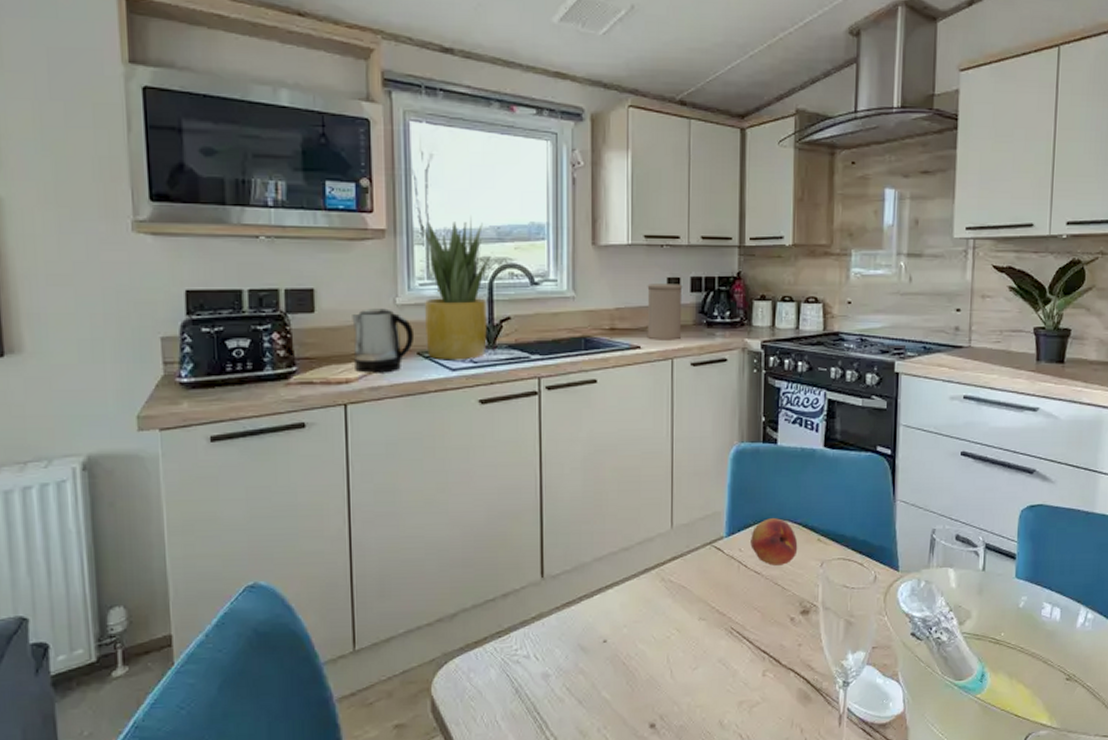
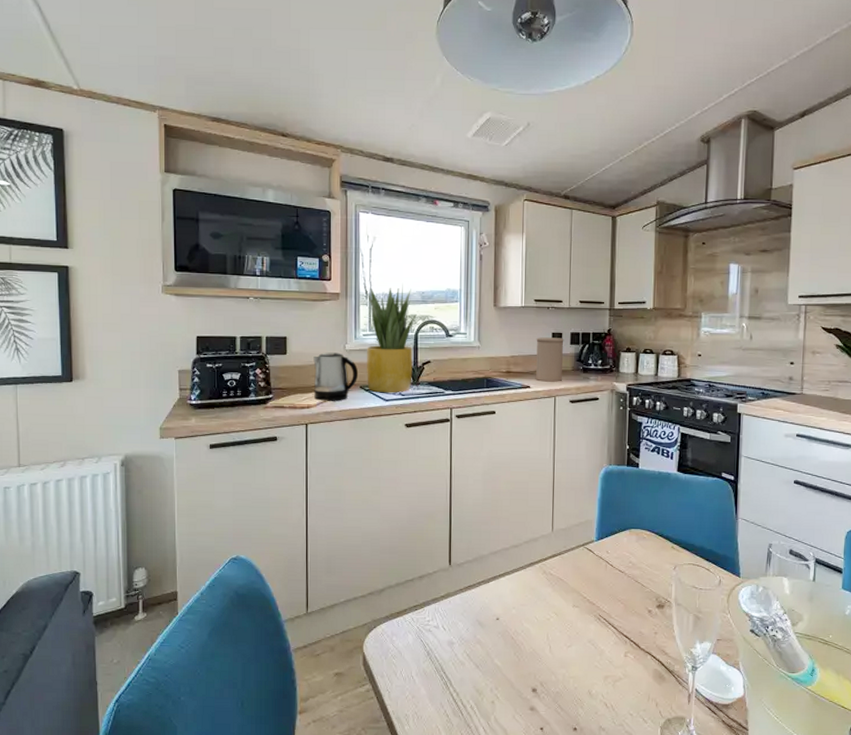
fruit: present [750,518,798,566] -> none [616,528,655,566]

